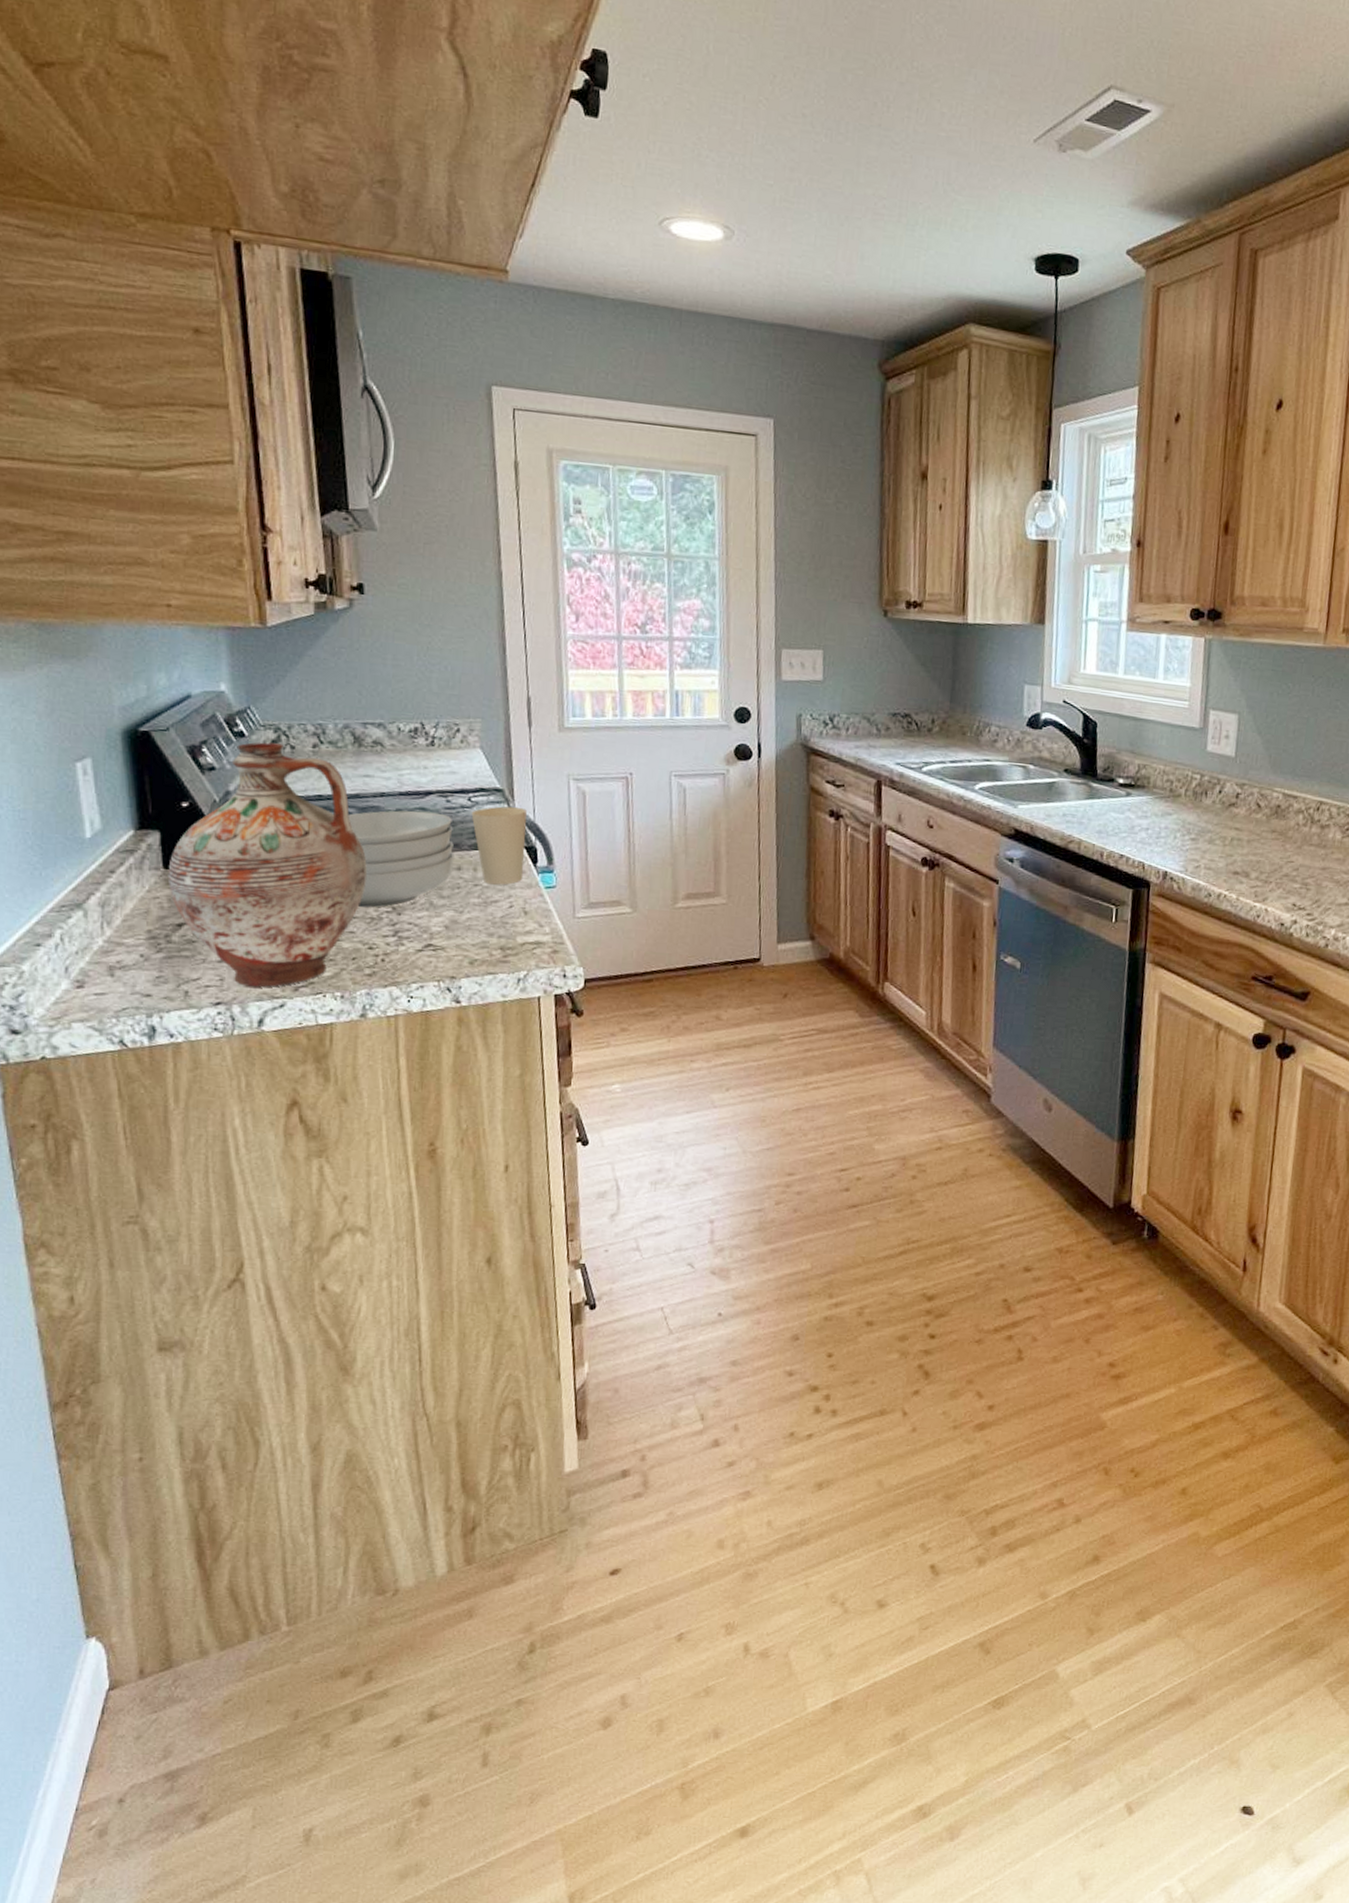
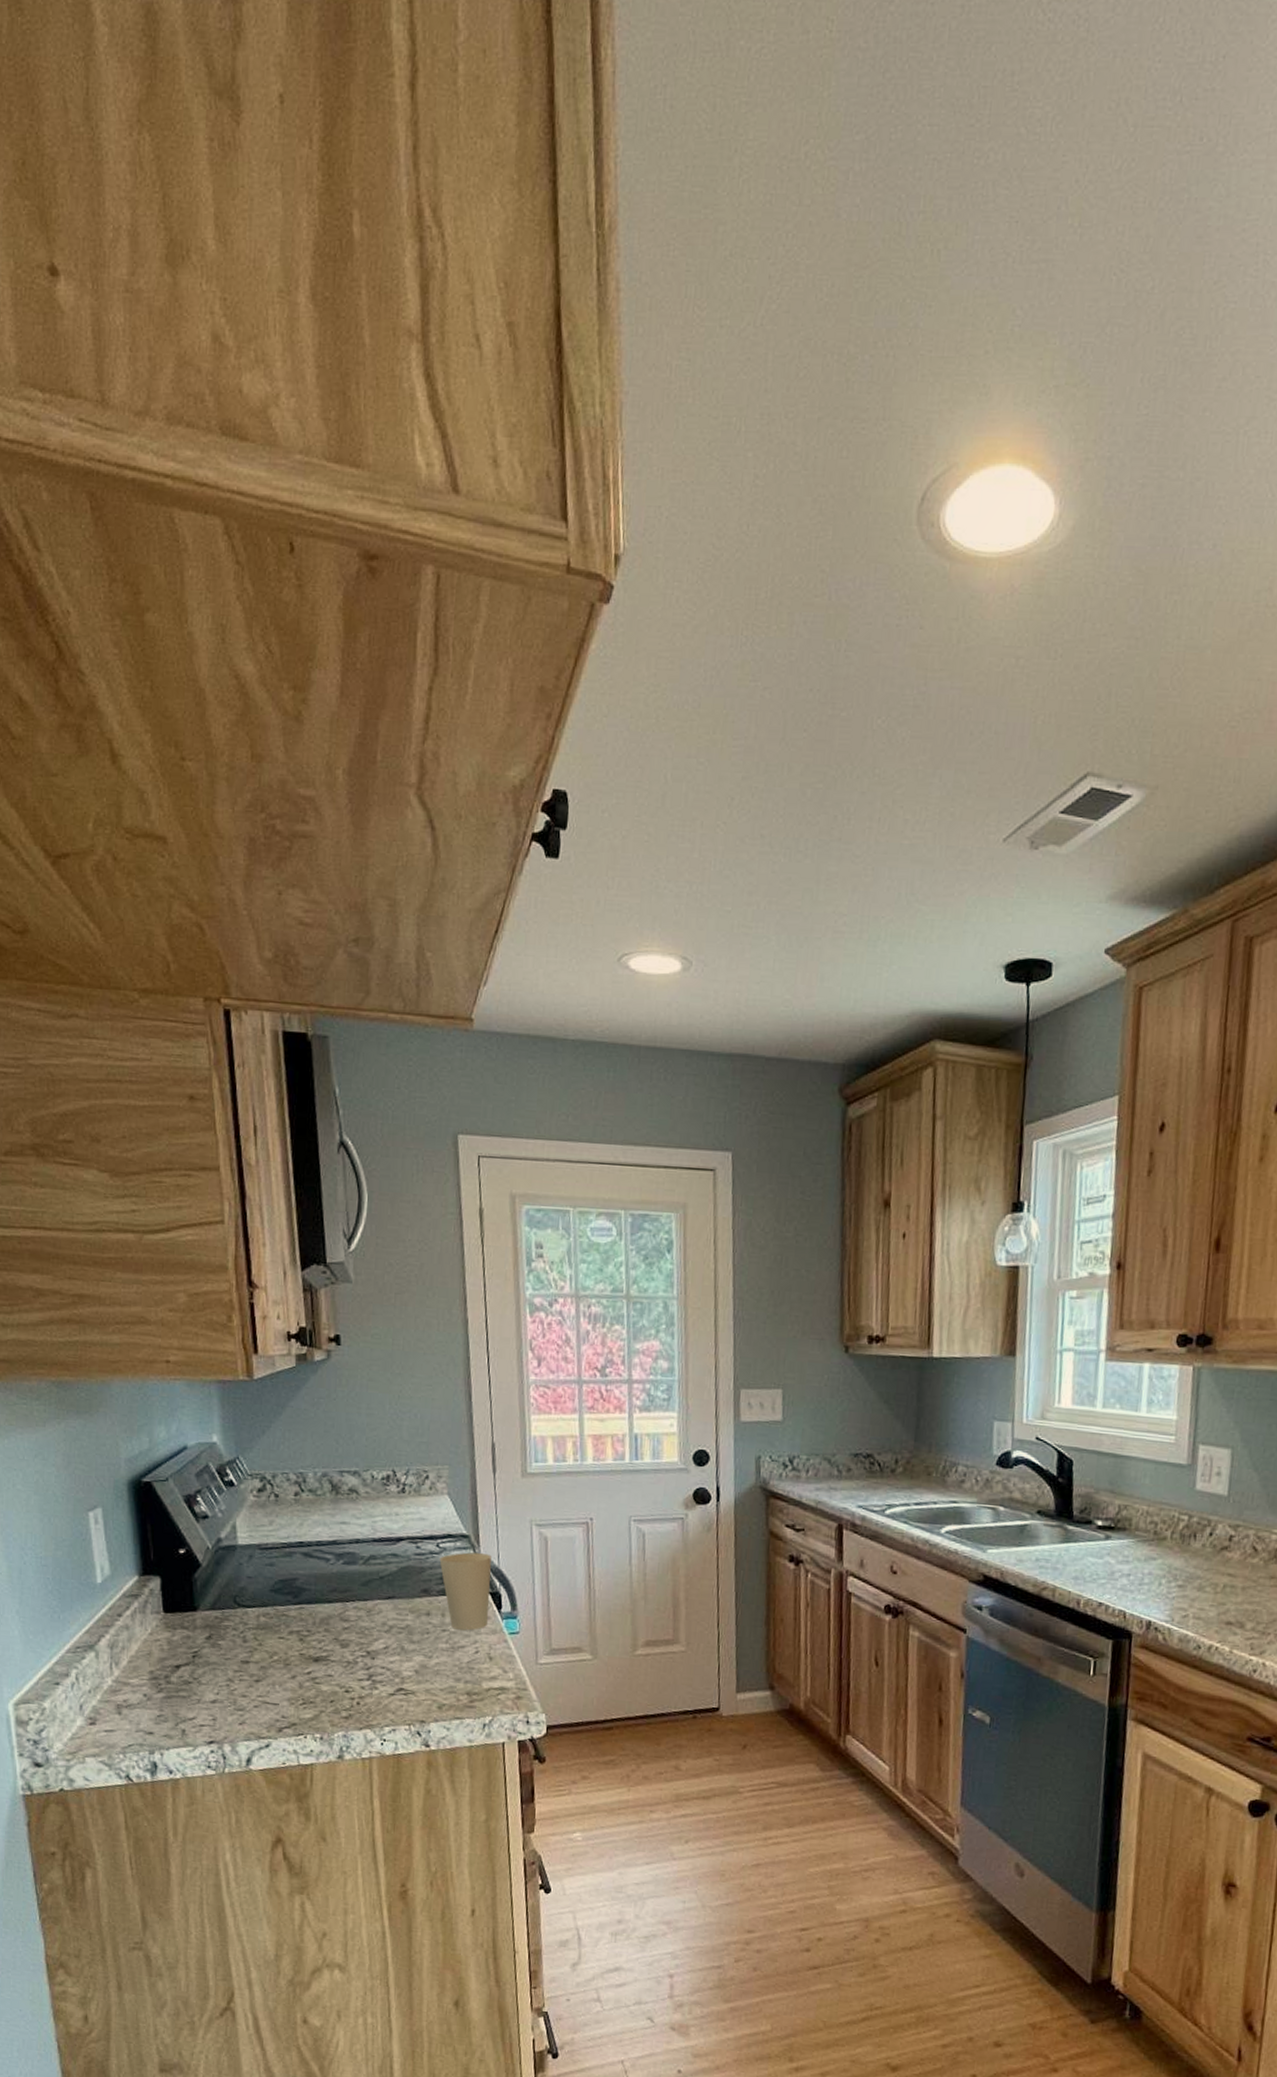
ceramic jug: present [167,742,367,988] -> none [167,1491,344,1728]
bowl: present [348,810,454,908] -> none [326,1556,424,1652]

